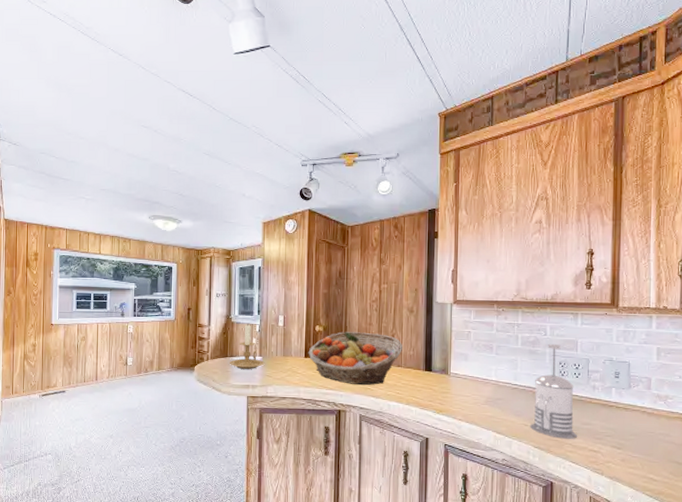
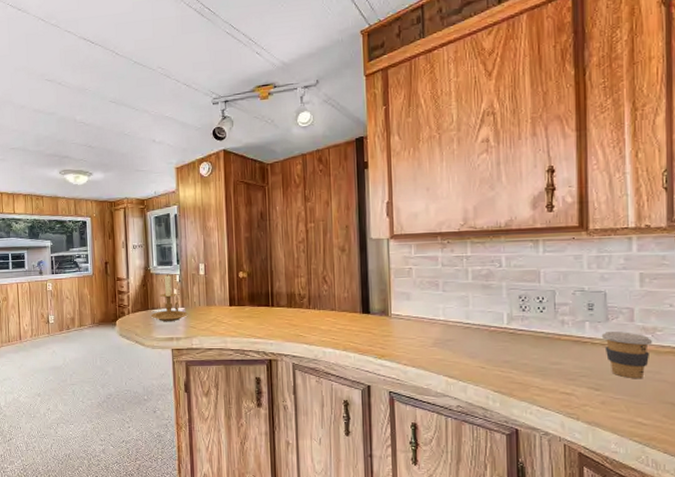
fruit basket: present [308,332,402,385] -> none [233,276,335,332]
french press: present [529,343,578,439] -> none [487,275,546,381]
coffee cup: none [624,398,664,440] -> present [601,332,652,379]

